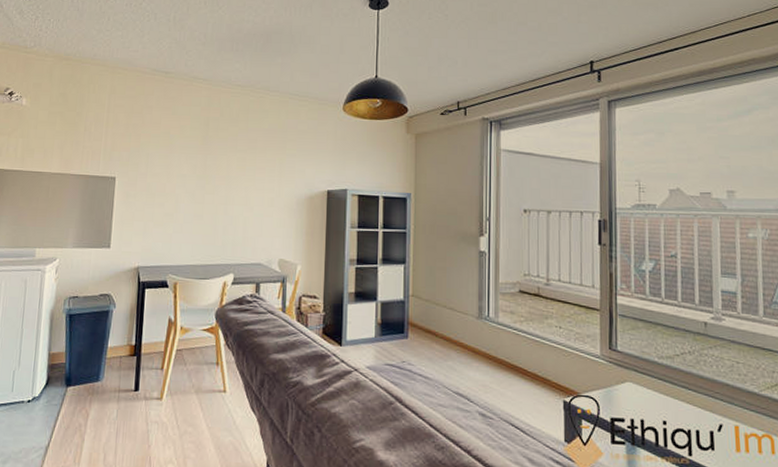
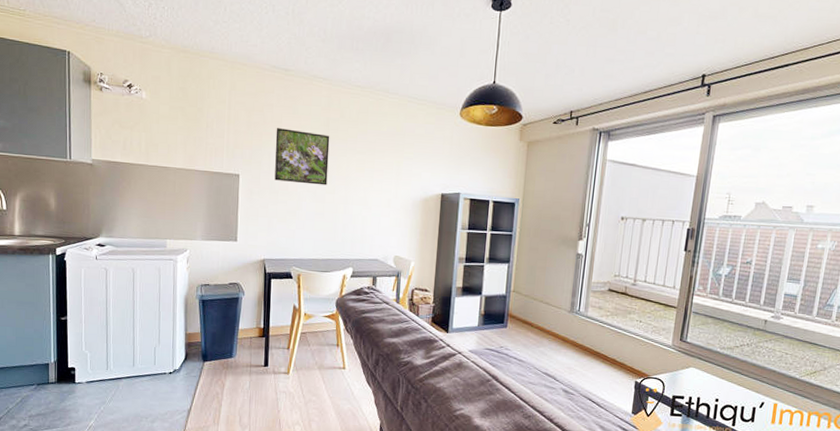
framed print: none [152,129,210,186] -> present [274,128,330,186]

